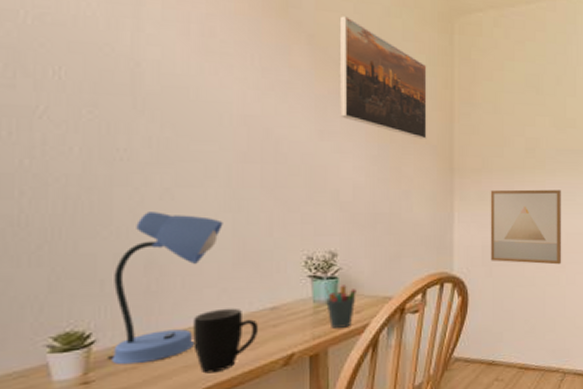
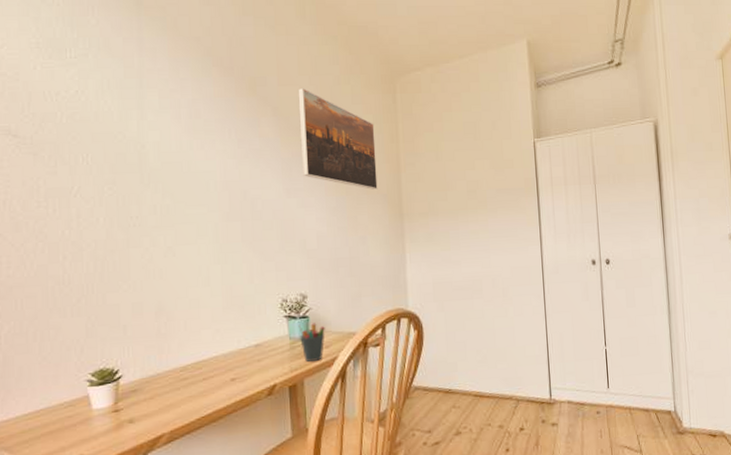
desk lamp: present [108,212,223,365] -> none [131,267,214,396]
mug: present [193,308,259,374] -> none [195,345,247,403]
wall art: present [490,189,562,265] -> none [437,227,509,298]

